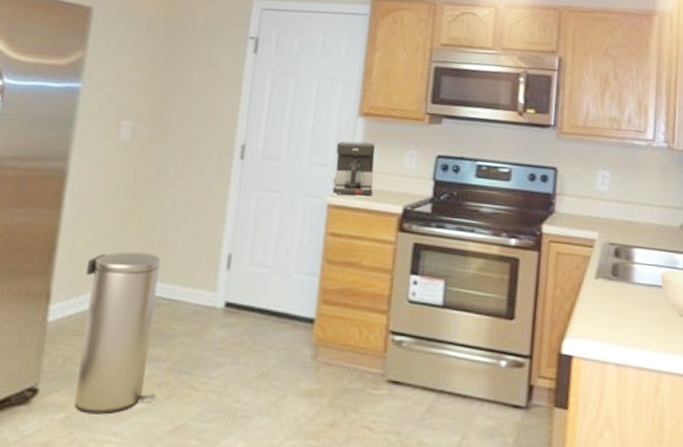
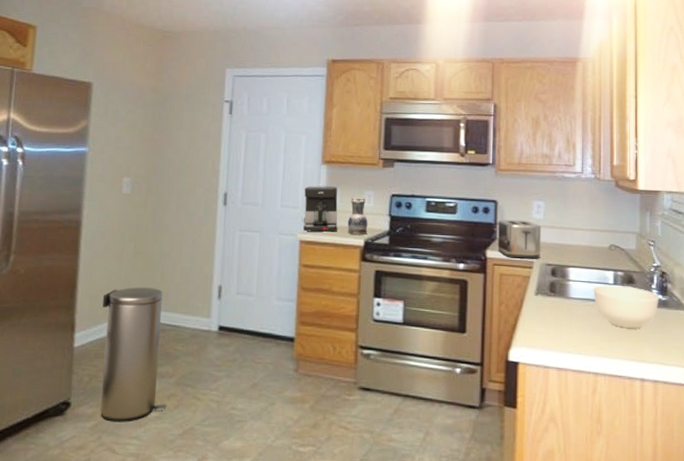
ceramic jug: none [384,157,409,201] -> present [347,198,368,236]
toaster: none [555,189,606,237] -> present [497,219,542,259]

